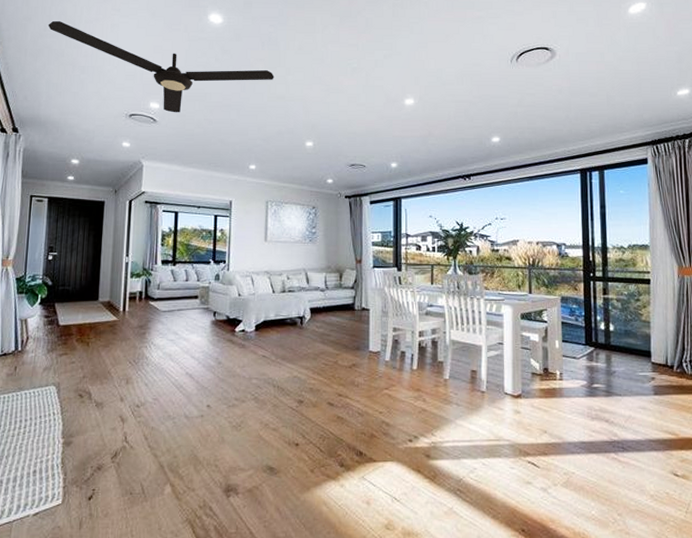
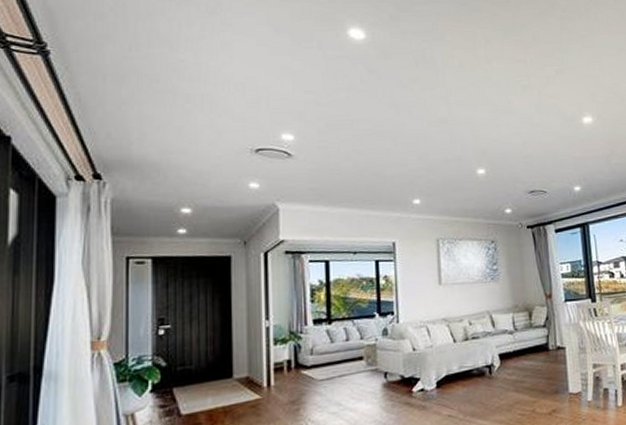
ceiling fan: present [48,20,274,113] -> none [133,38,434,145]

